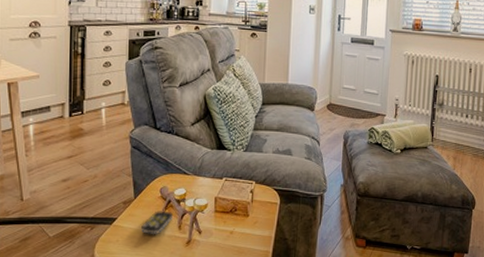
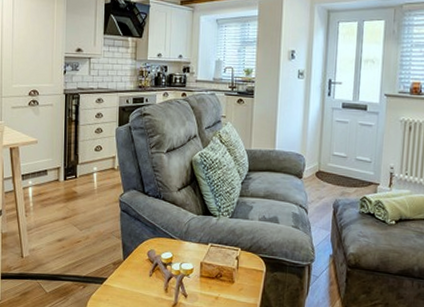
remote control: present [140,211,174,235] -> none [129,273,161,297]

